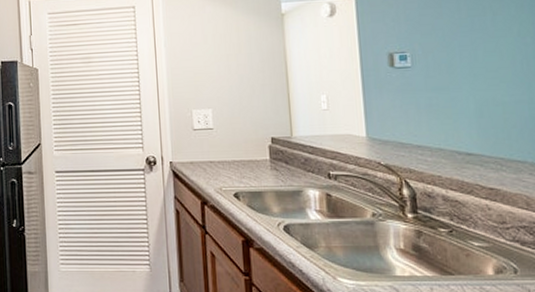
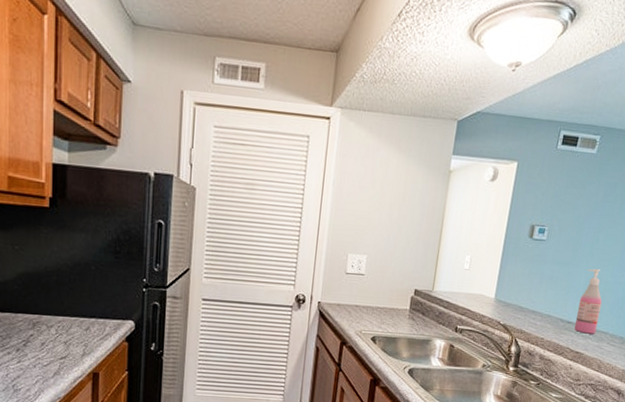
soap dispenser: none [474,90,509,165] -> present [574,268,602,334]

